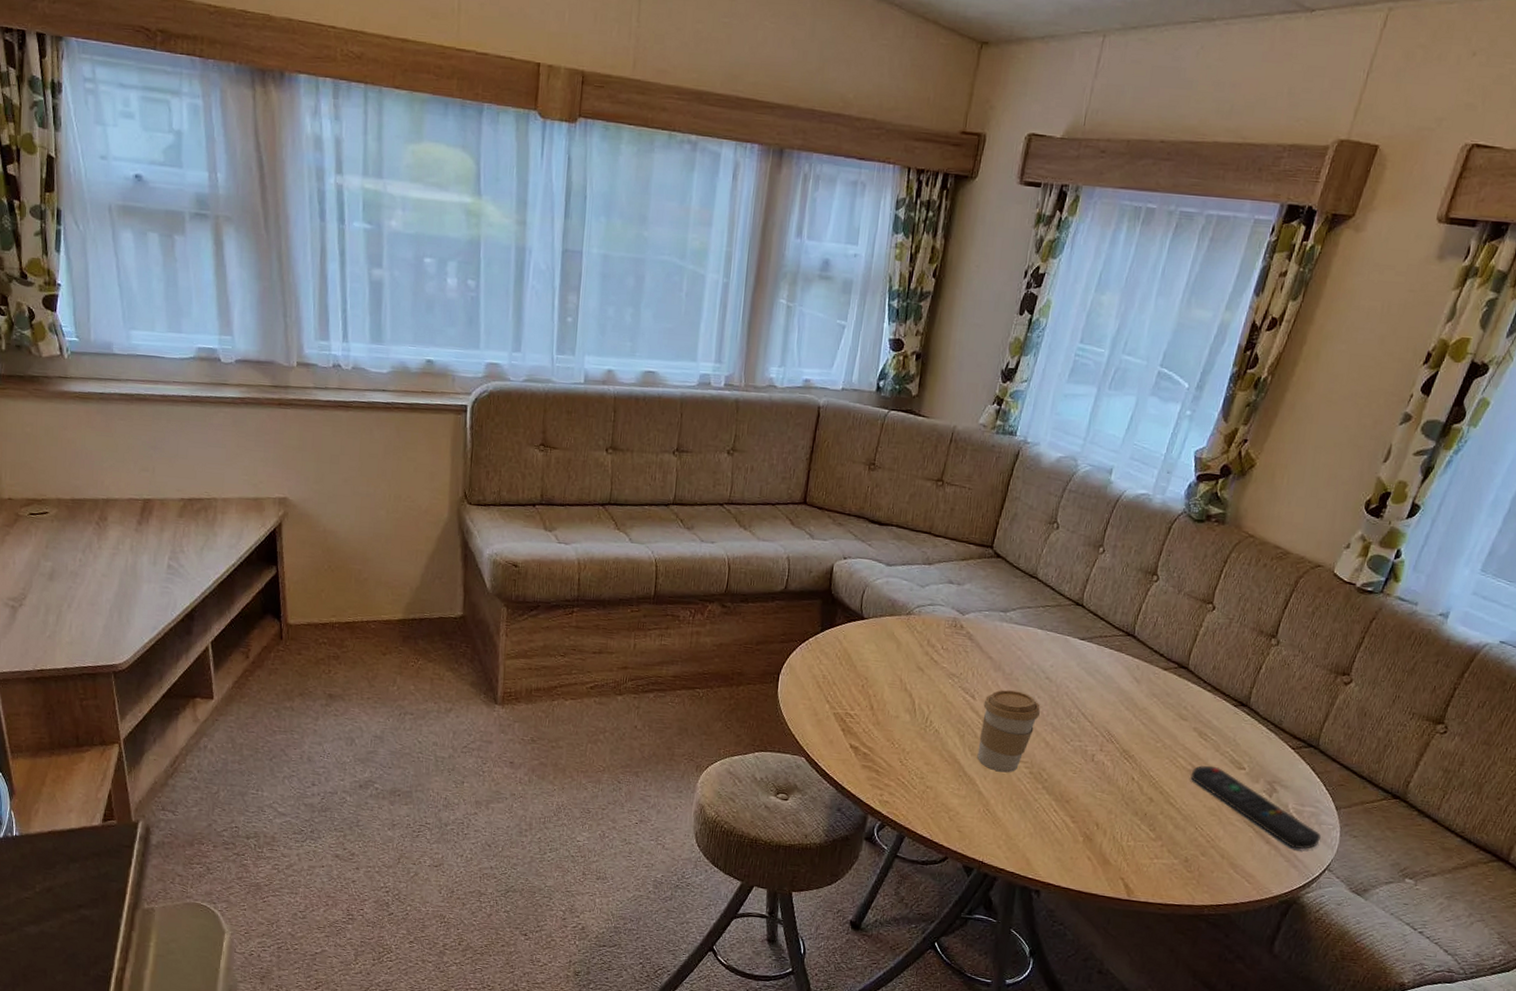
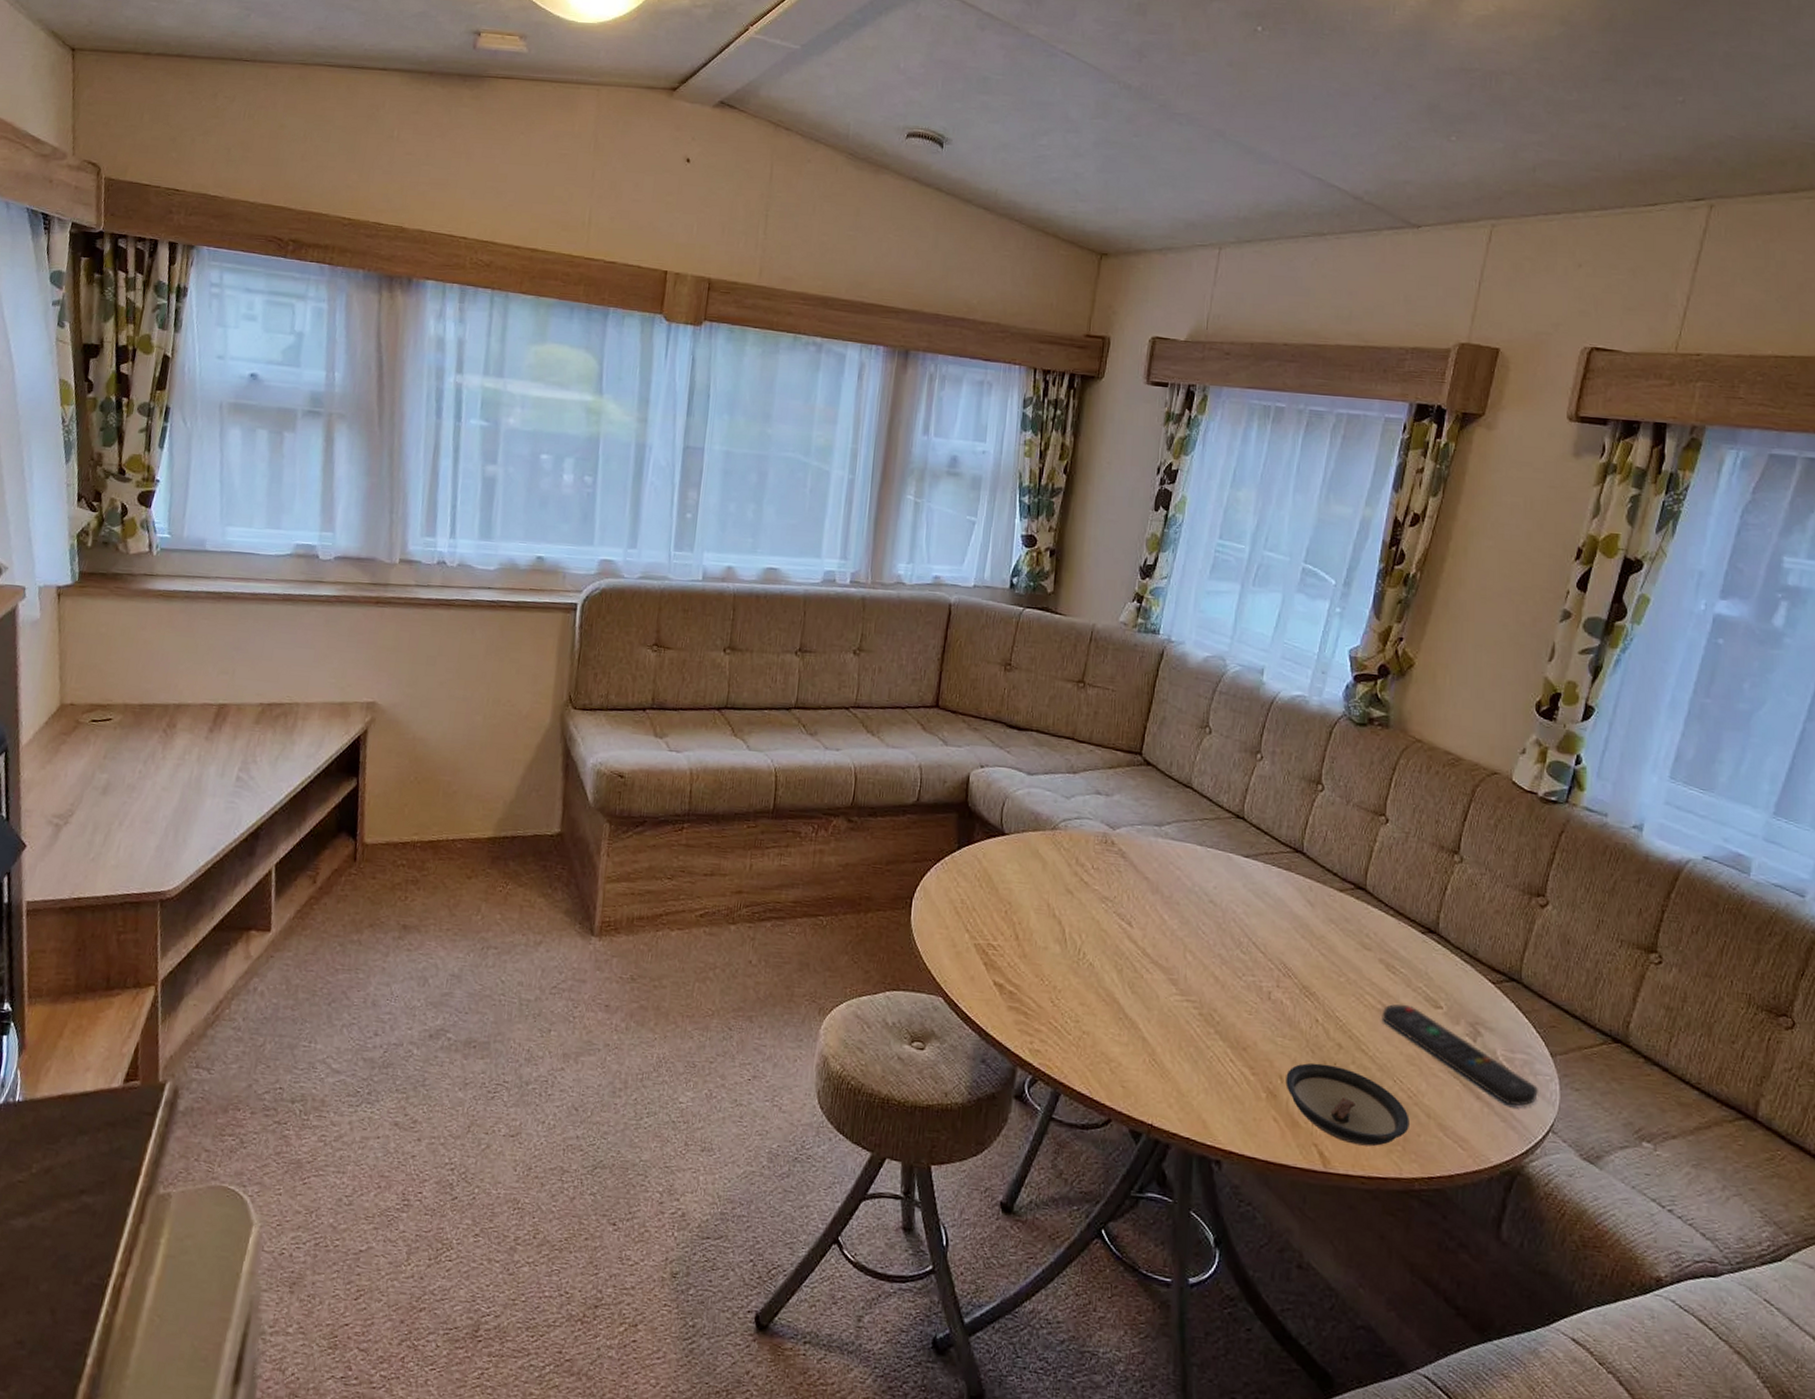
coffee cup: present [977,690,1040,773] -> none [1138,915,1206,1014]
saucer: none [1101,813,1206,881] -> present [1286,1062,1410,1147]

